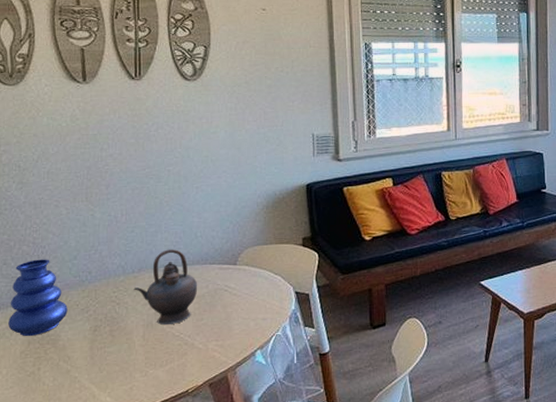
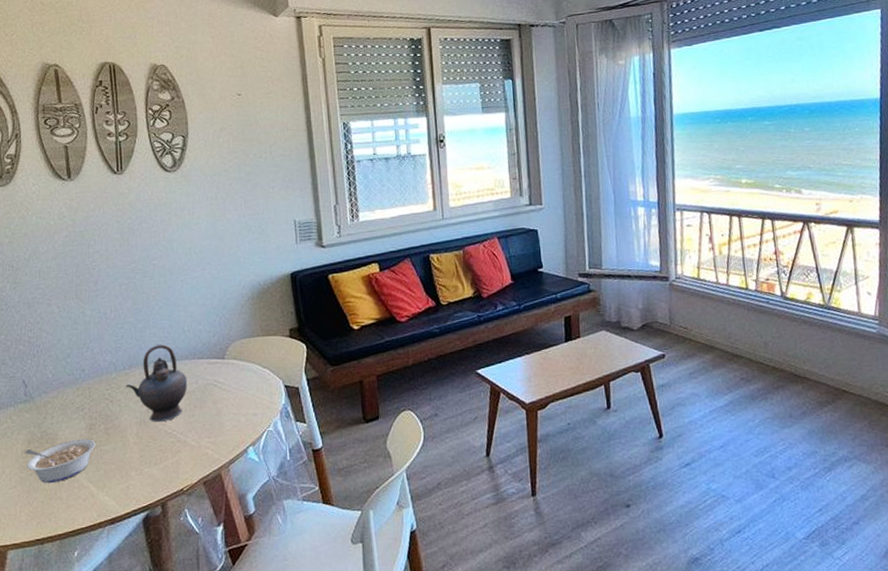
vase: present [8,259,68,337] -> none [9,358,64,436]
legume: none [24,340,100,385] -> present [25,438,96,484]

